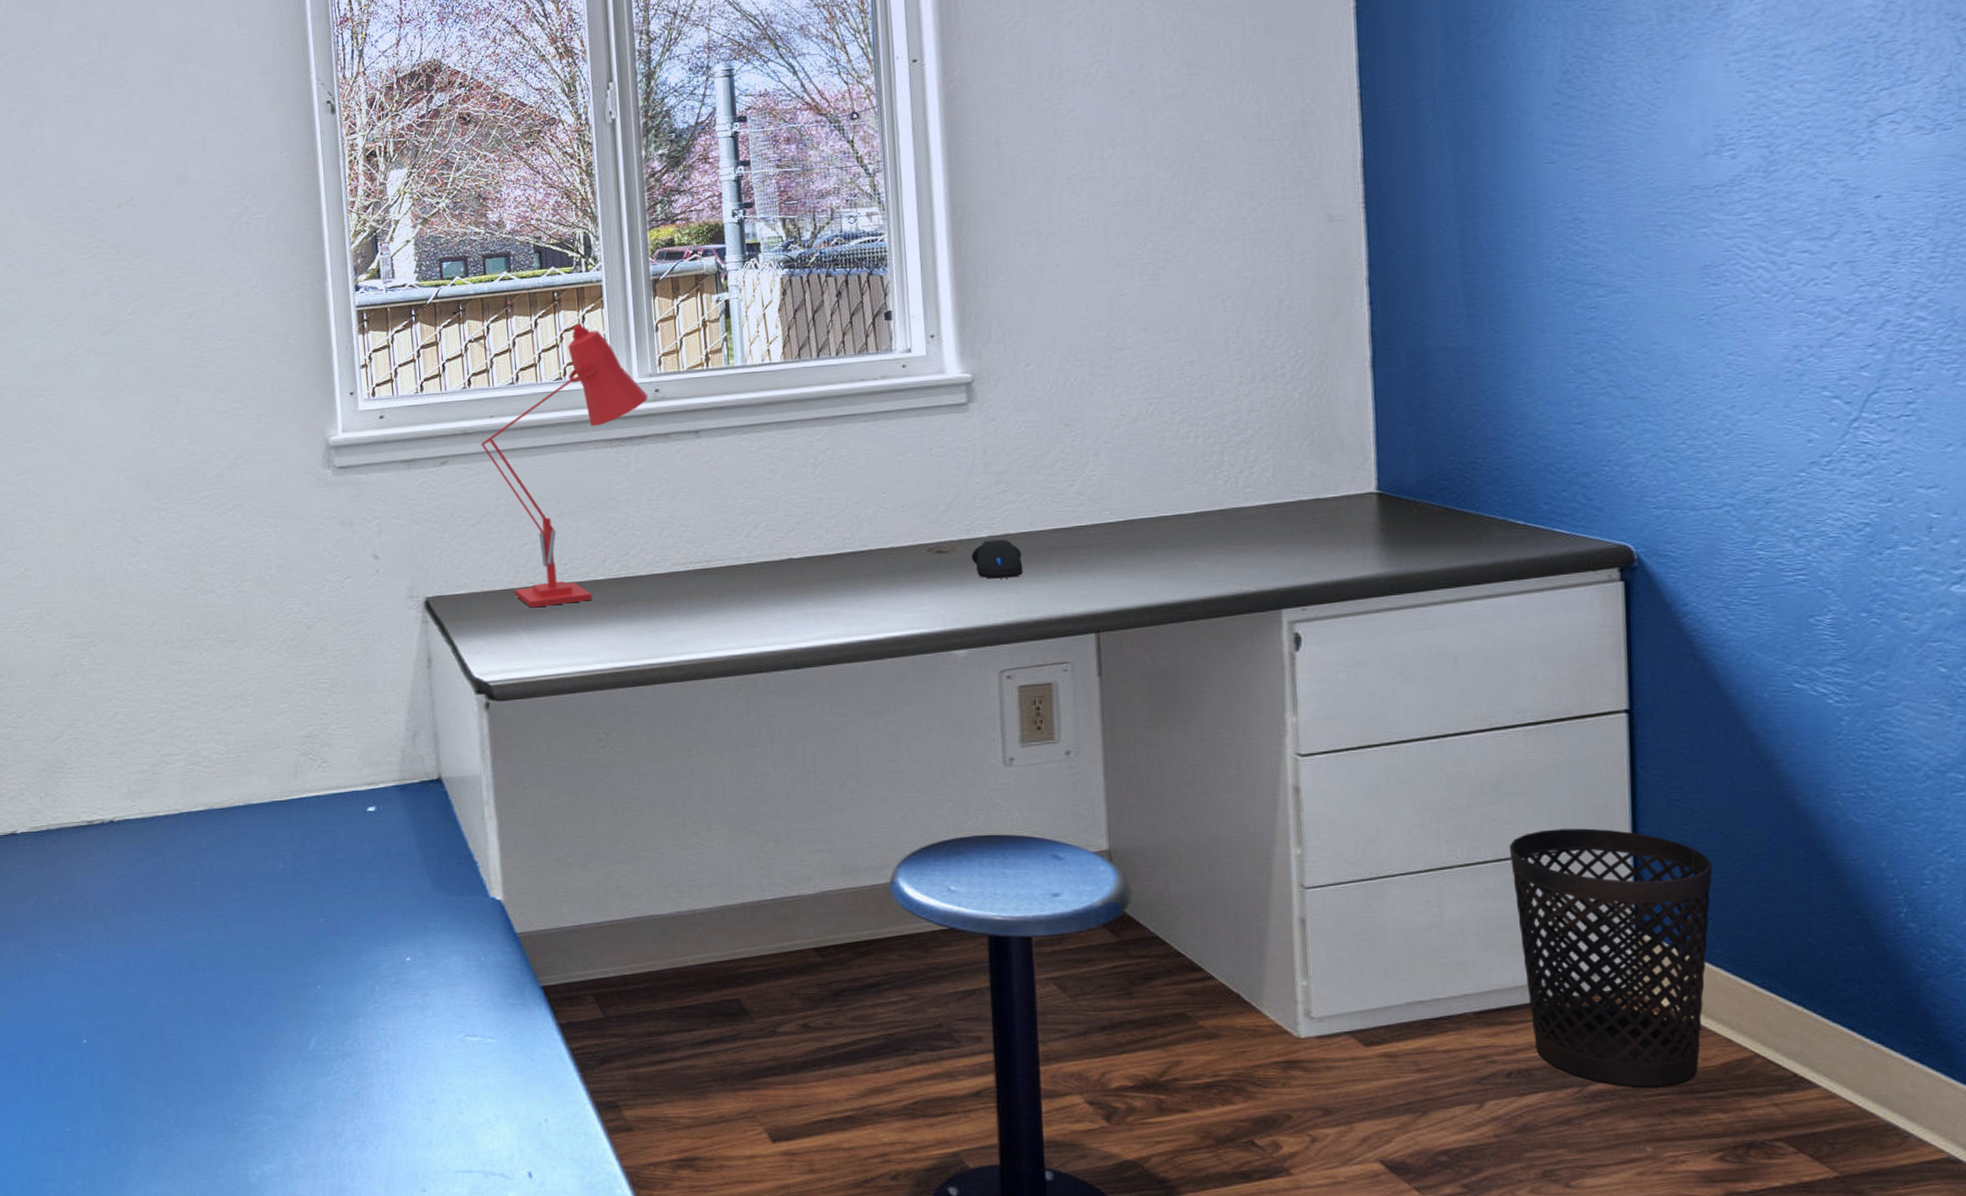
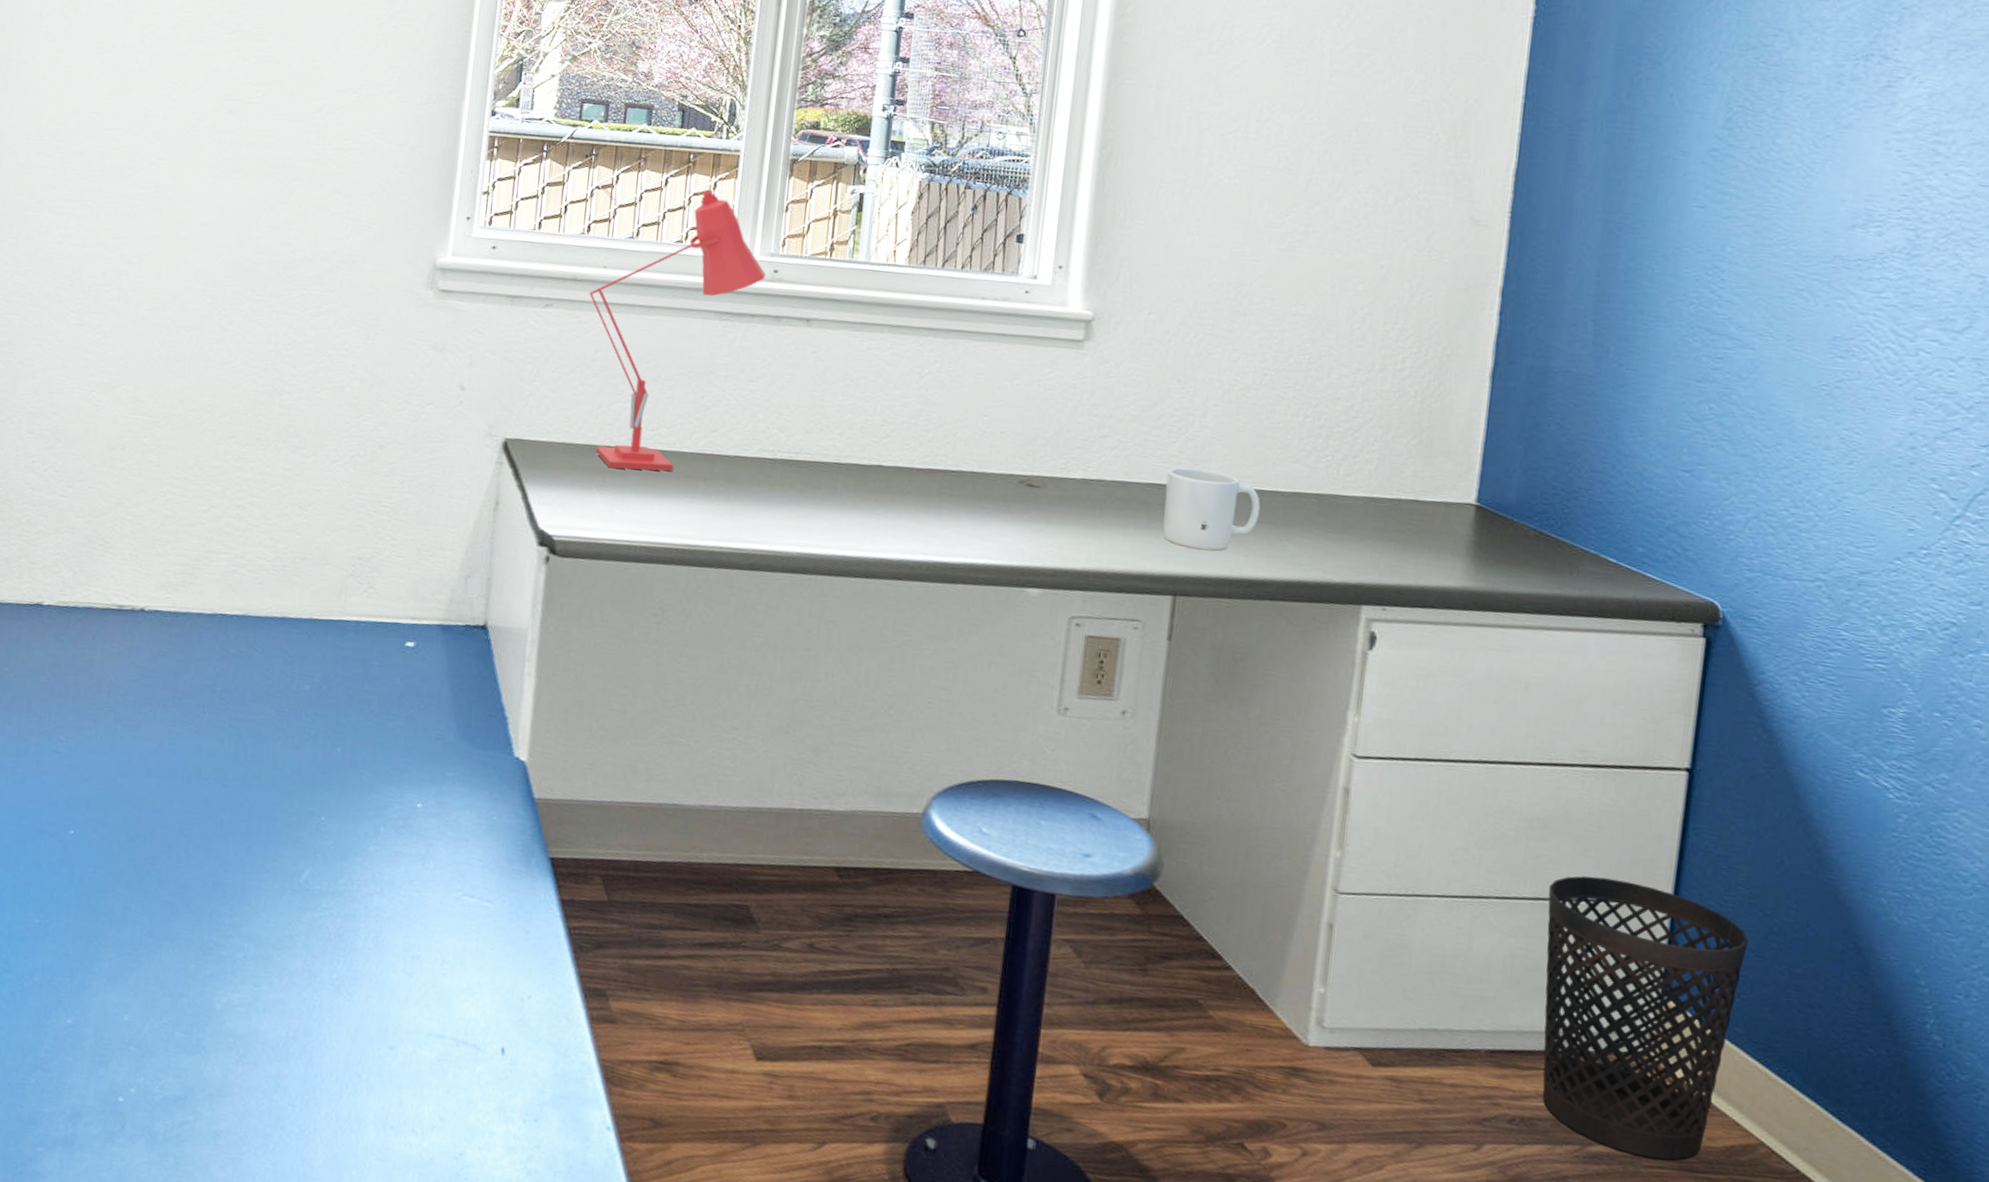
computer mouse: present [972,539,1023,579] -> none [1061,482,1113,525]
mug: none [1070,505,1167,585] -> present [1163,467,1260,551]

